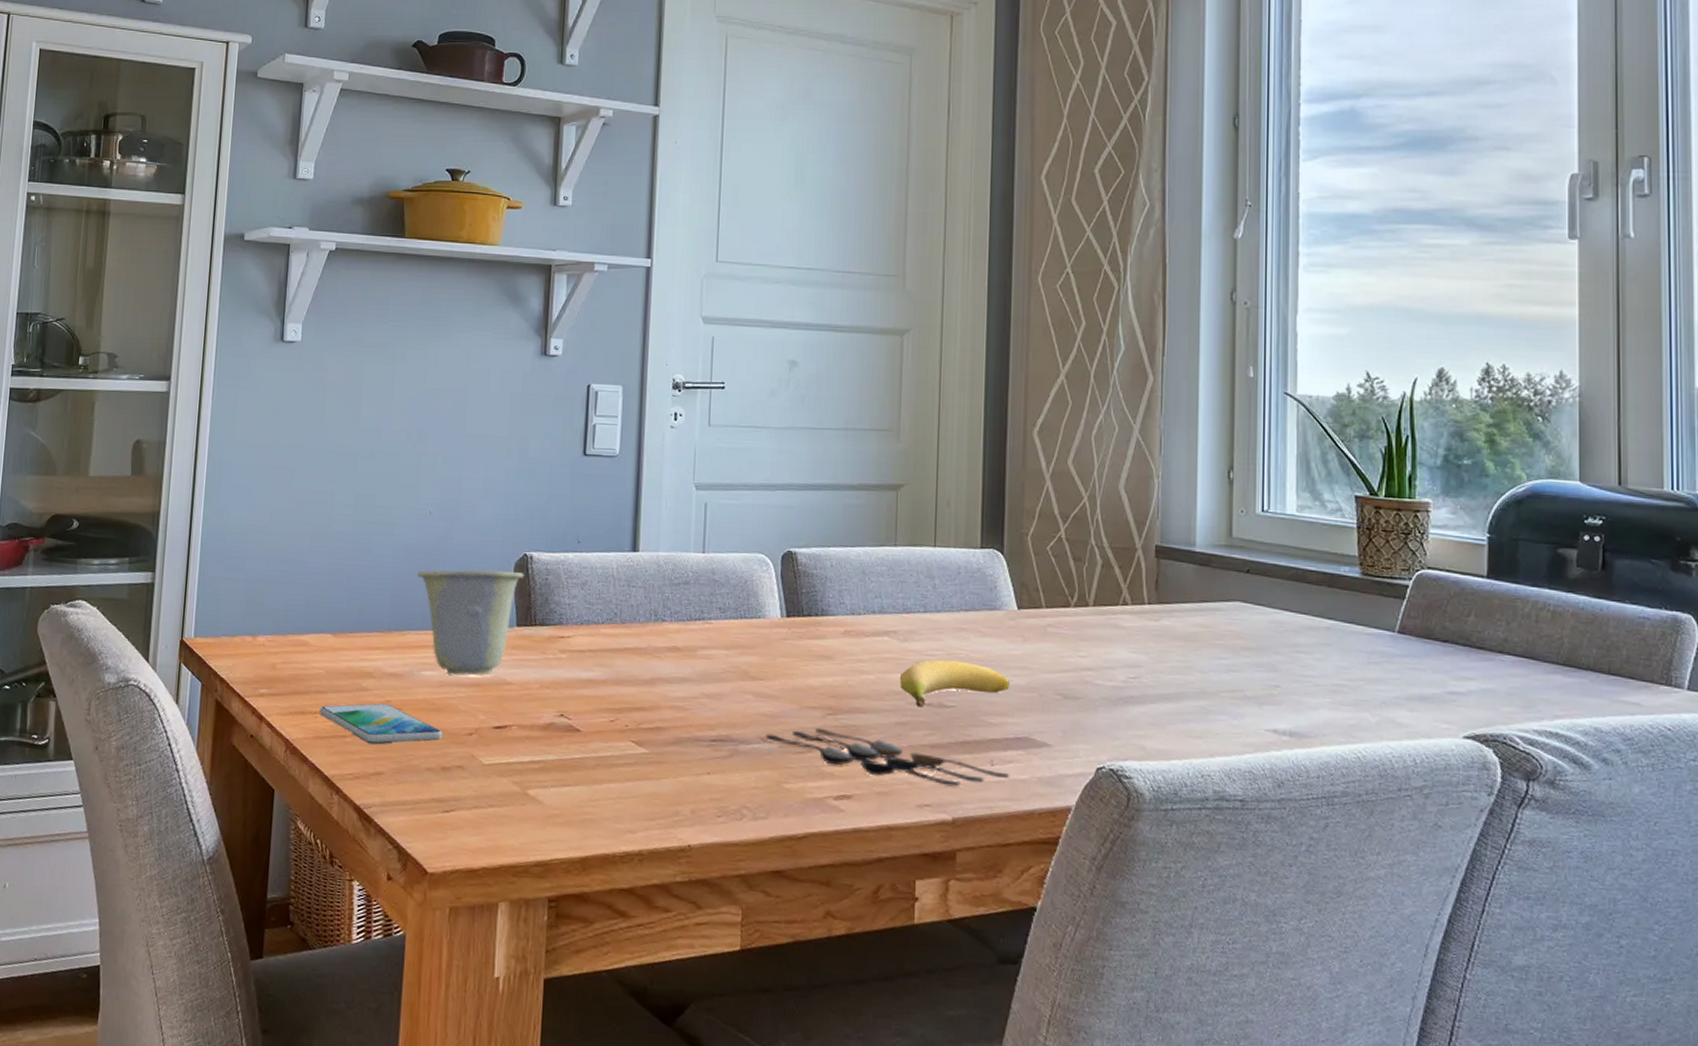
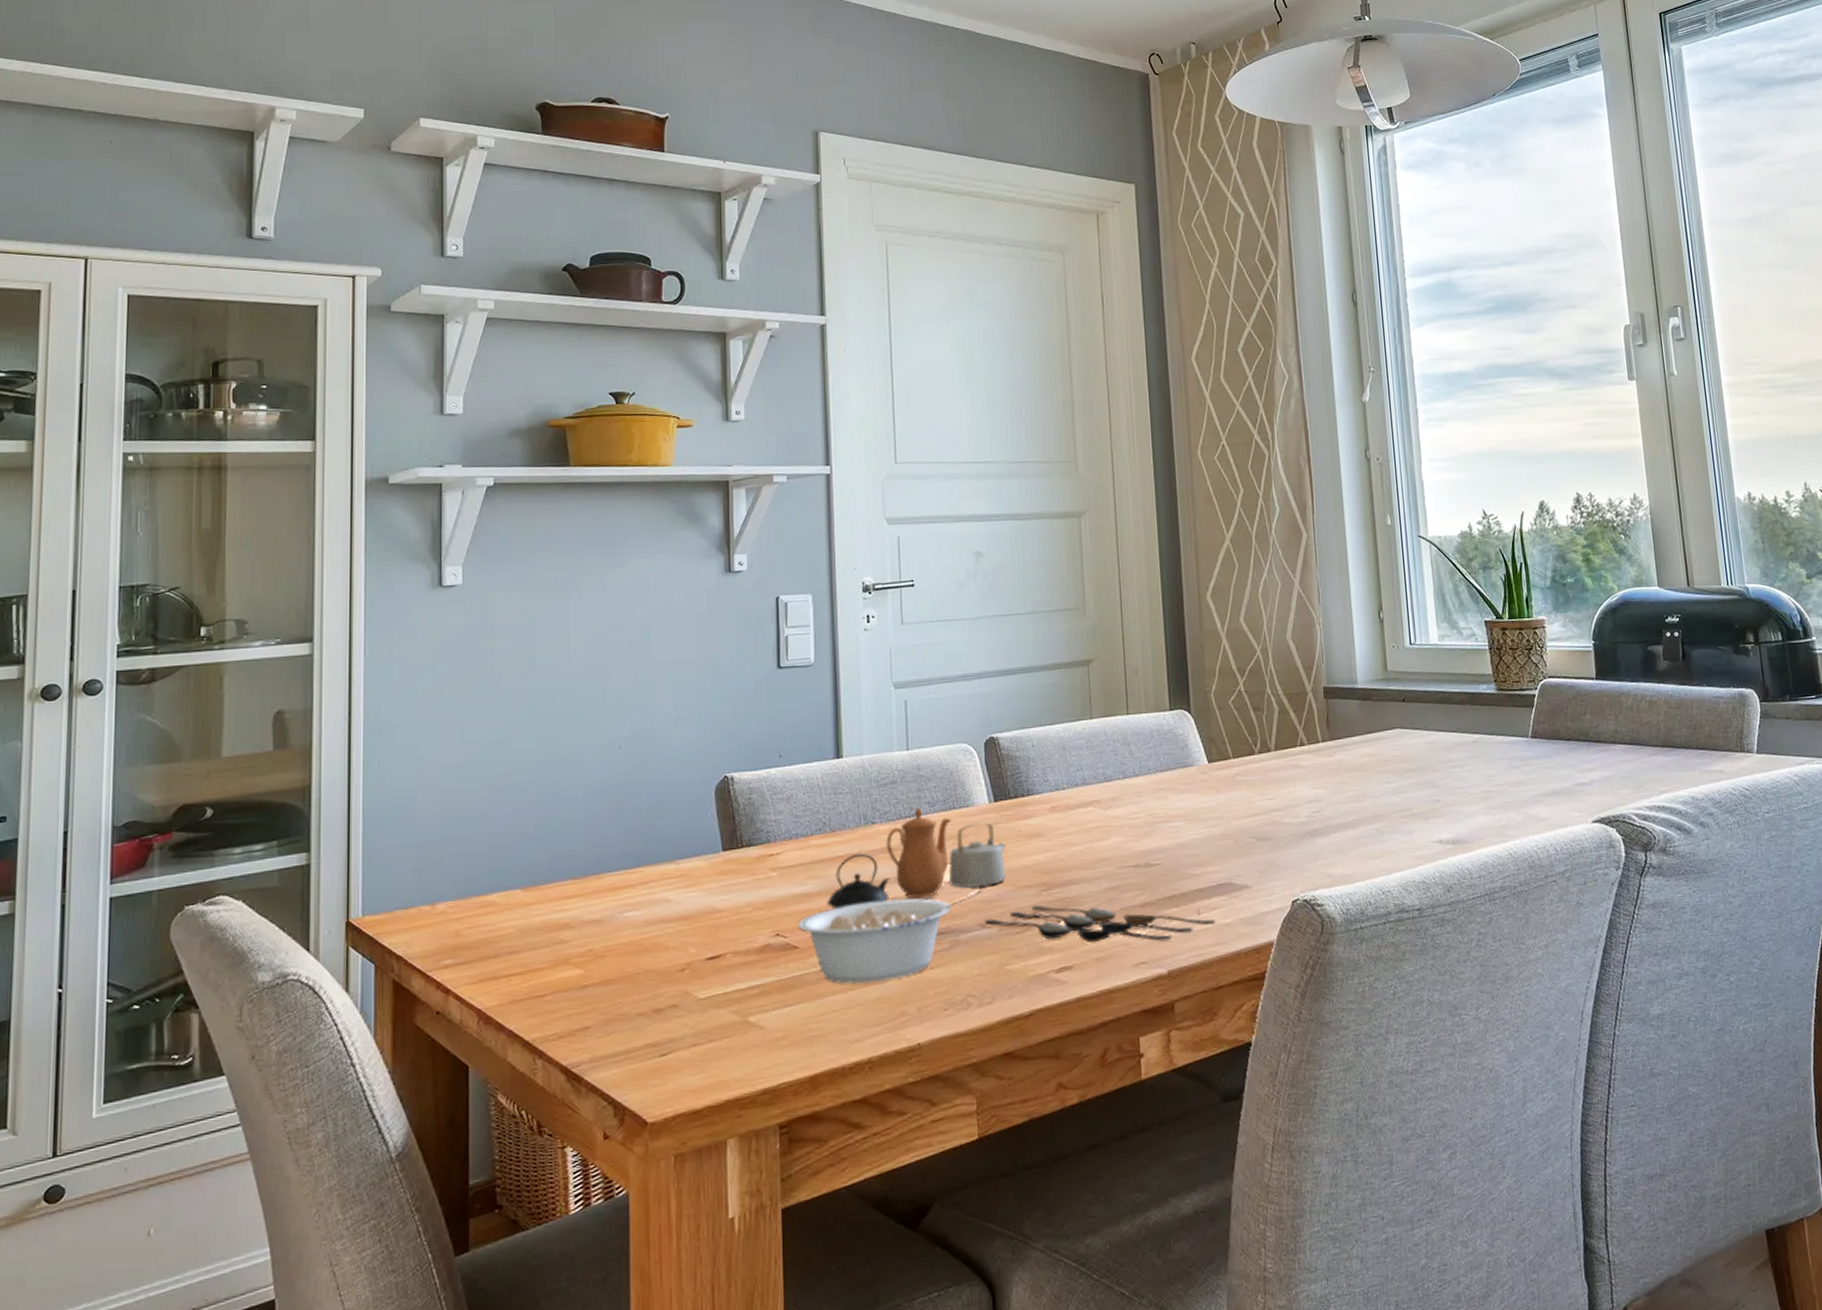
smartphone: present [320,703,442,745] -> none [514,953,652,999]
cup: present [417,569,524,676] -> none [611,795,726,913]
legume: none [581,697,765,779] -> present [797,891,981,985]
teapot: none [611,612,795,703] -> present [827,808,1007,910]
banana: present [899,659,1010,708] -> none [1106,819,1208,870]

